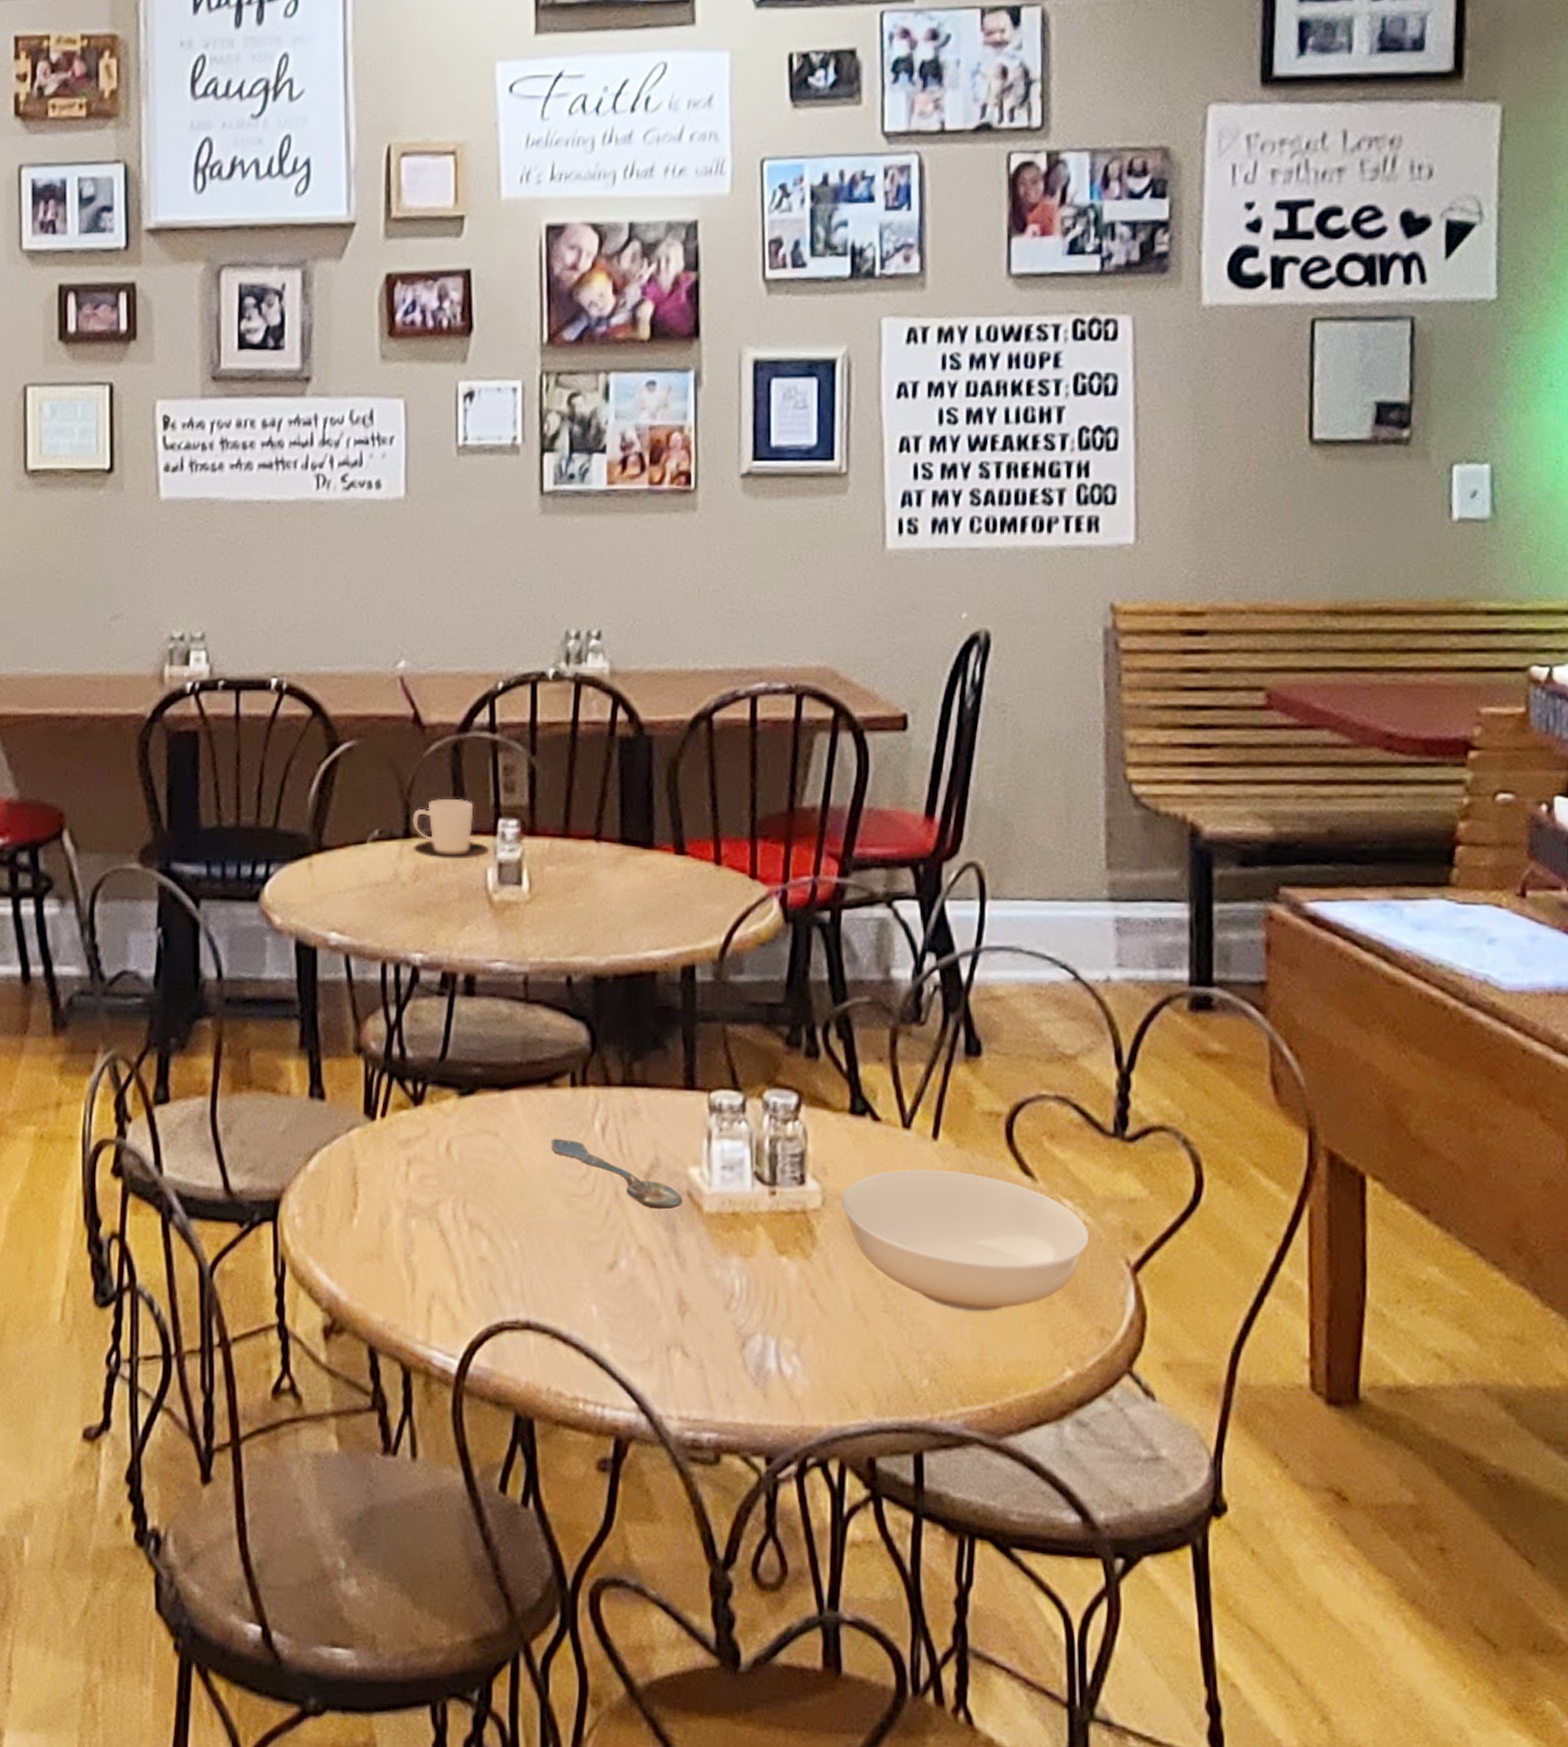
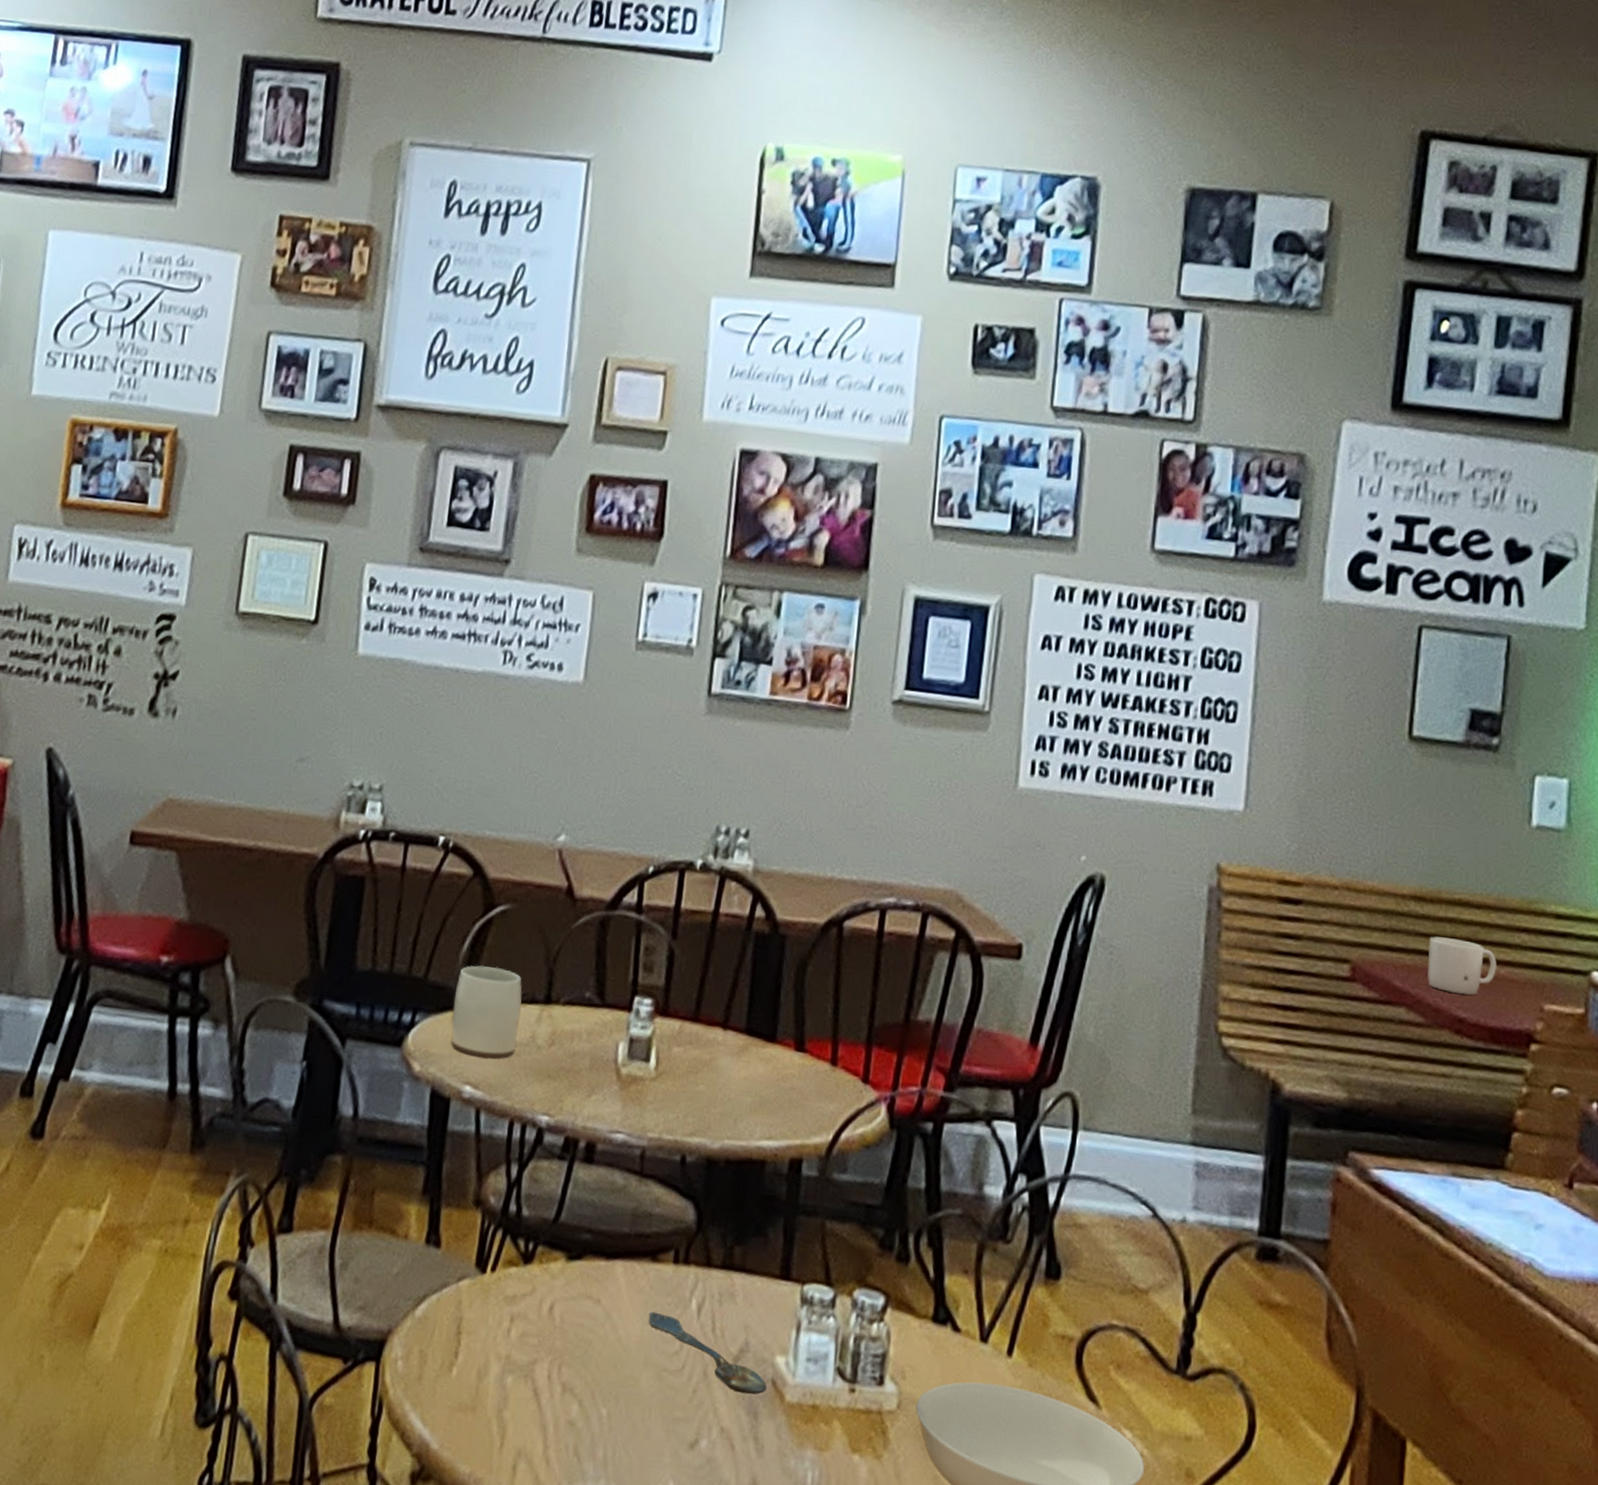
mug: none [308,806,381,902] -> present [451,965,522,1058]
cup: present [412,799,490,860] -> none [551,970,624,1031]
mug: none [1349,650,1425,708] -> present [1427,936,1497,995]

